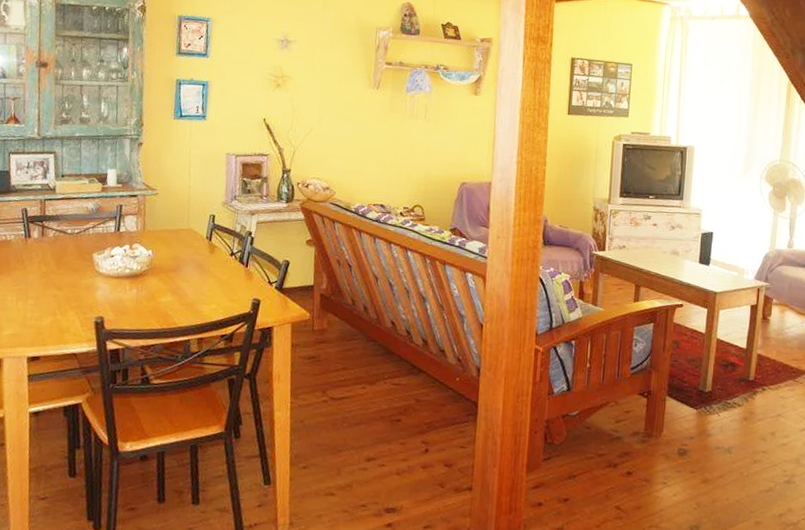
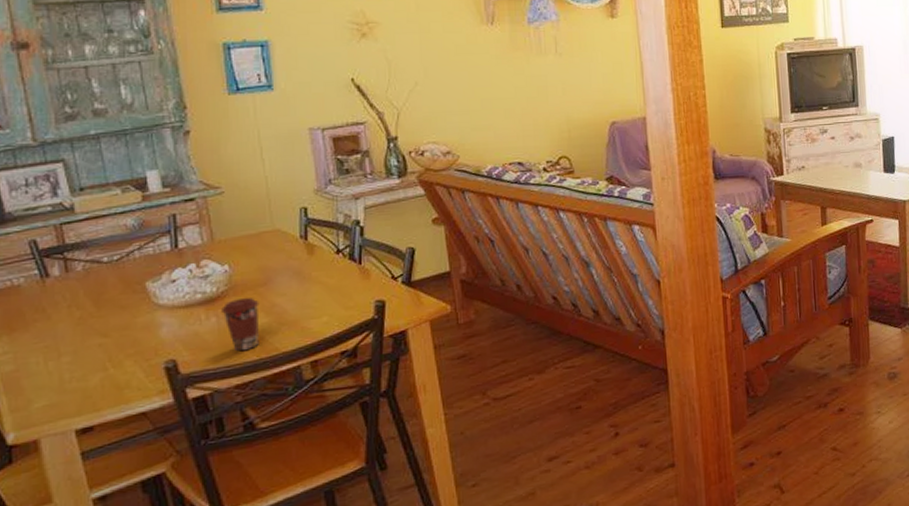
coffee cup: none [141,278,169,320] -> present [222,297,259,352]

